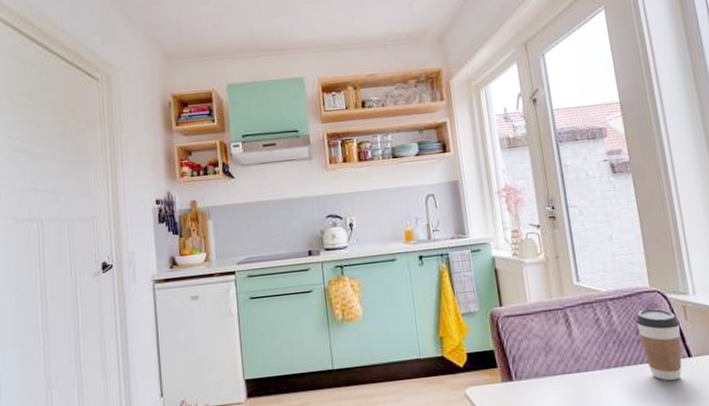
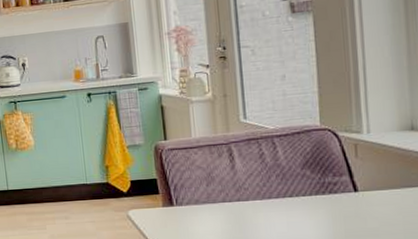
coffee cup: present [636,308,682,381] -> none [302,145,349,213]

